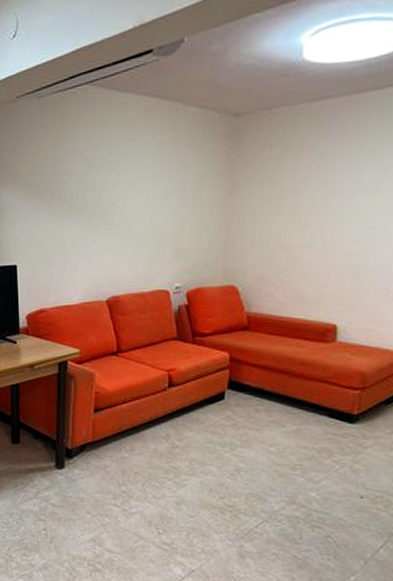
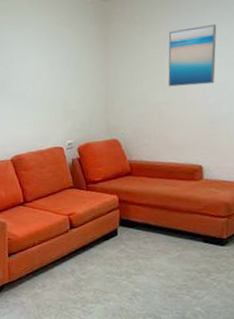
wall art: none [304,152,375,227] -> present [168,24,217,87]

